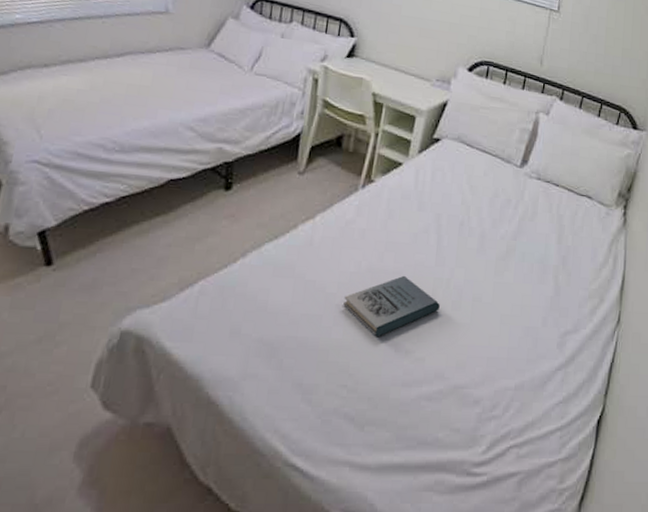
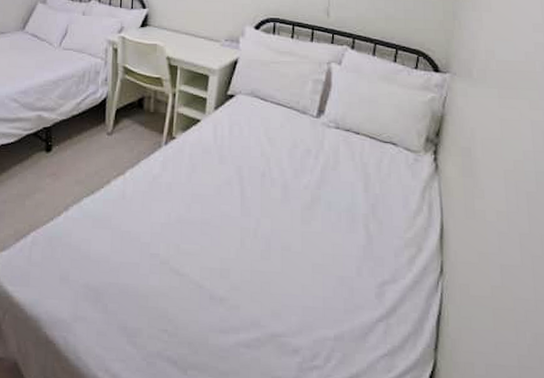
book: present [343,275,440,337] -> none [157,225,249,285]

